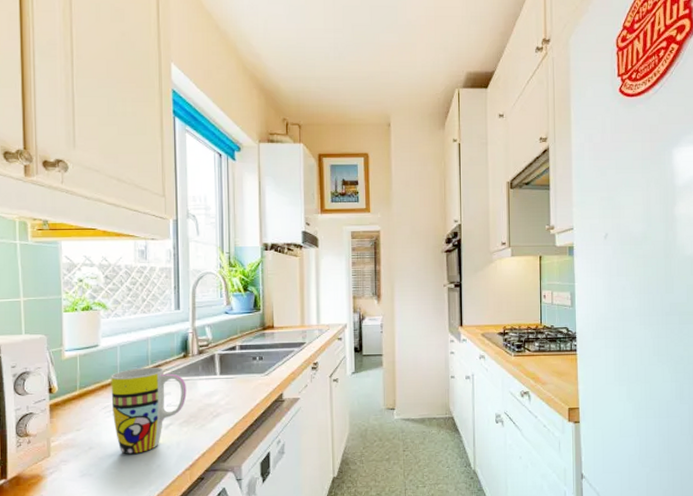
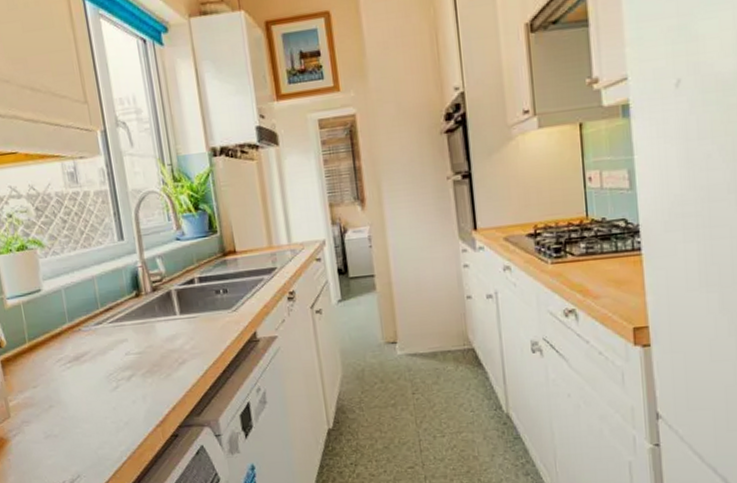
mug: present [111,367,187,454] -> none [59,310,146,412]

